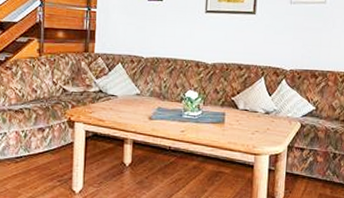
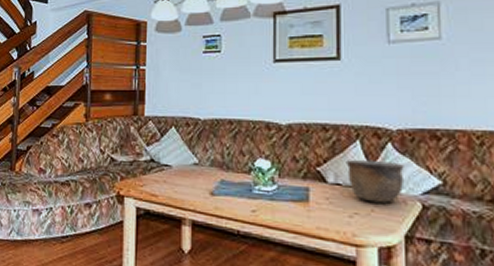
bowl: none [253,91,292,124] -> present [345,159,404,203]

